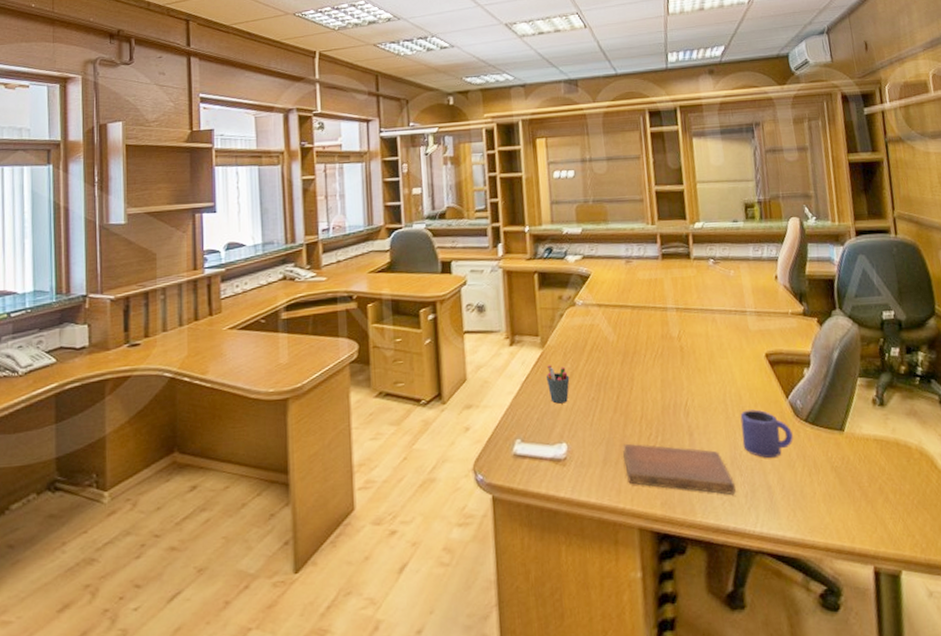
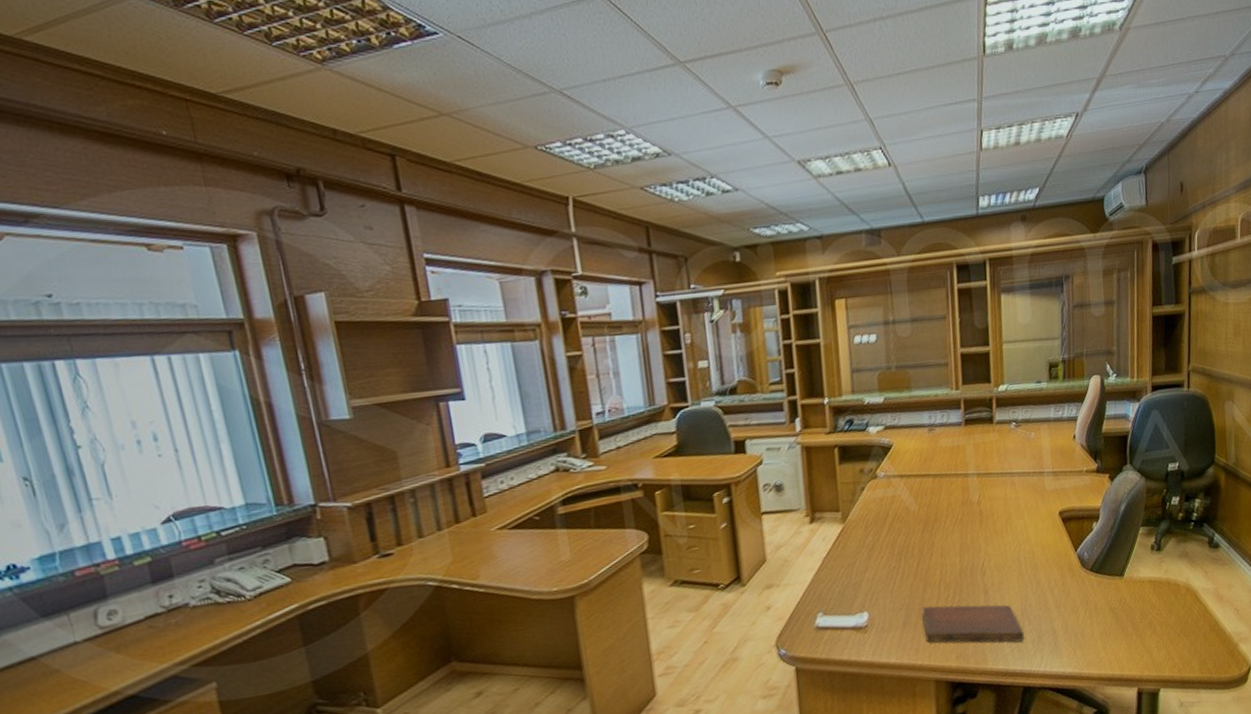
pen holder: present [545,365,570,404] -> none [847,539,871,576]
mug: present [740,409,793,458] -> none [1032,564,1079,607]

